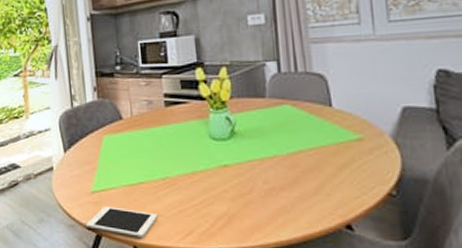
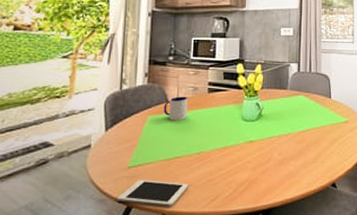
mug: none [118,112,145,141] -> present [163,96,188,121]

